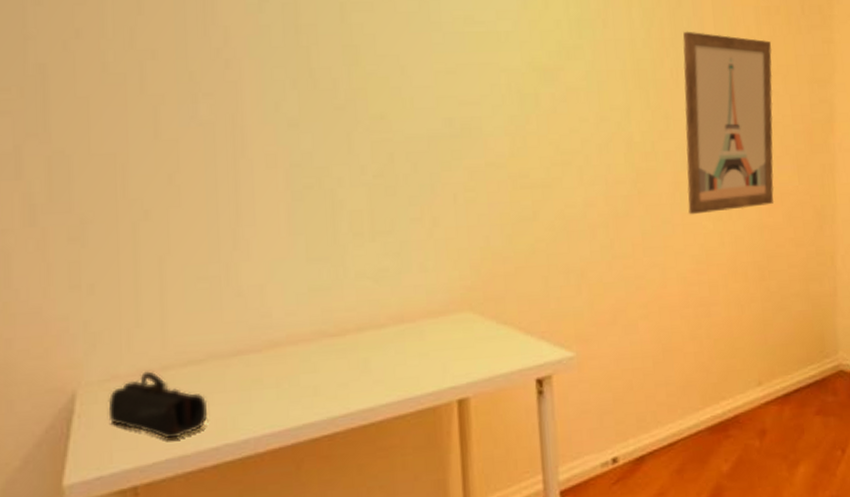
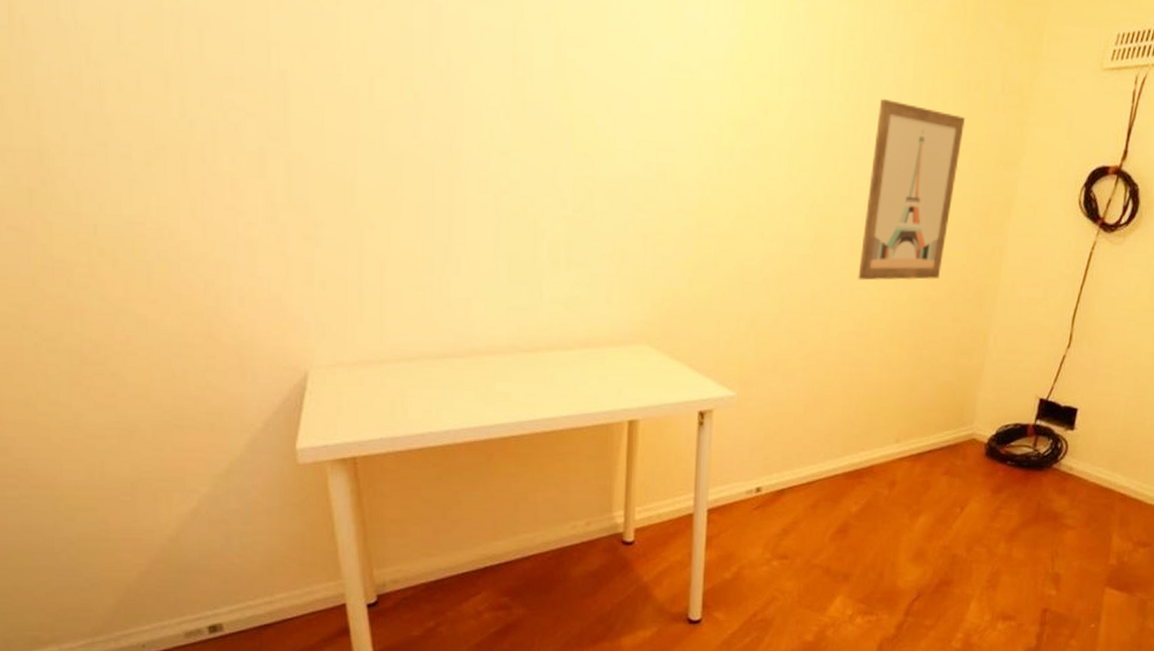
pencil case: present [108,371,208,439] -> none [334,362,417,422]

